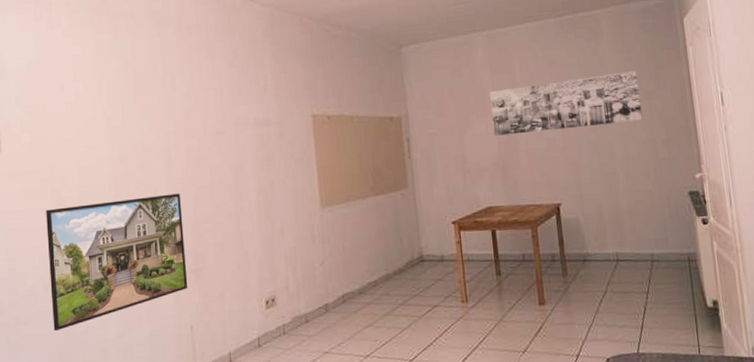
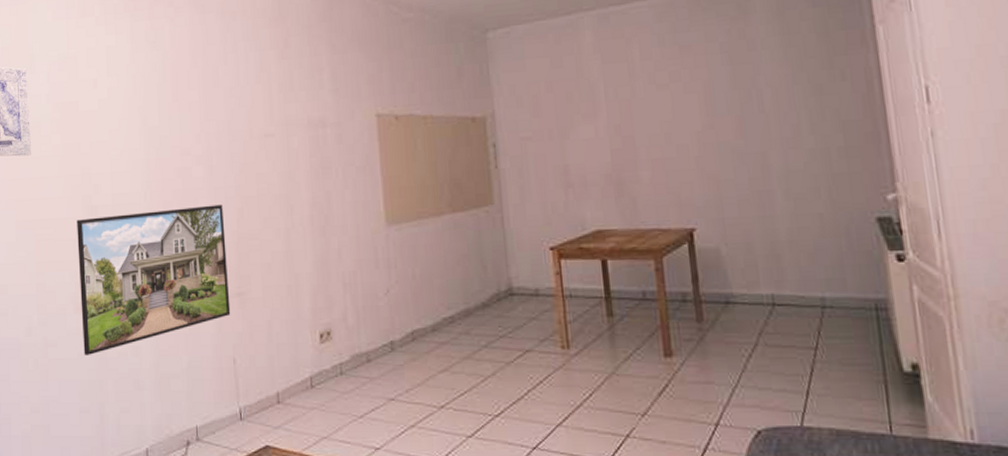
wall art: present [489,71,643,136] -> none [599,58,811,142]

